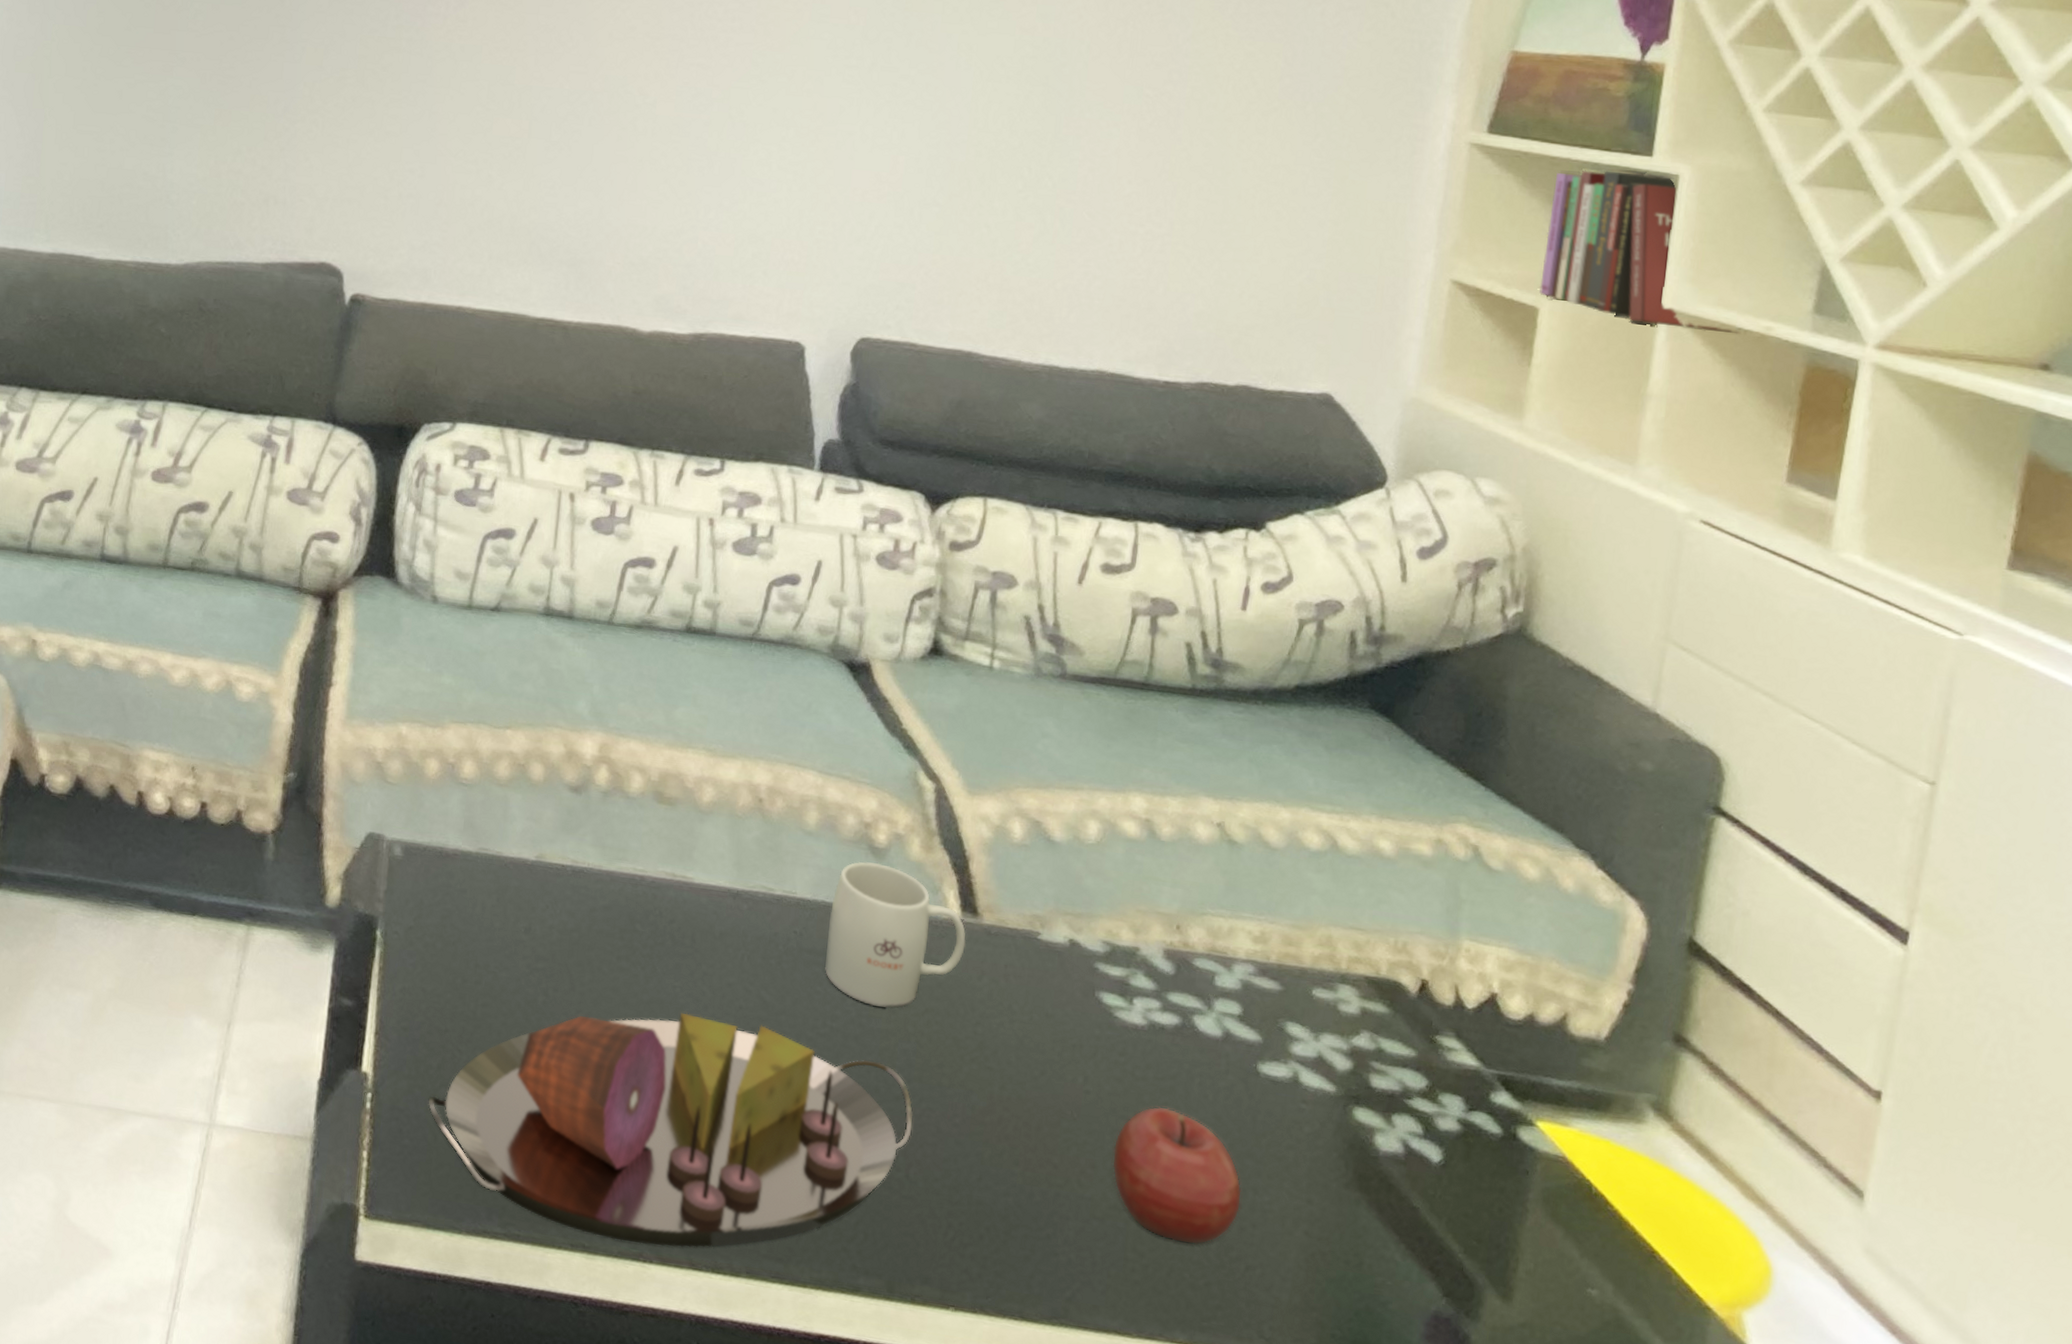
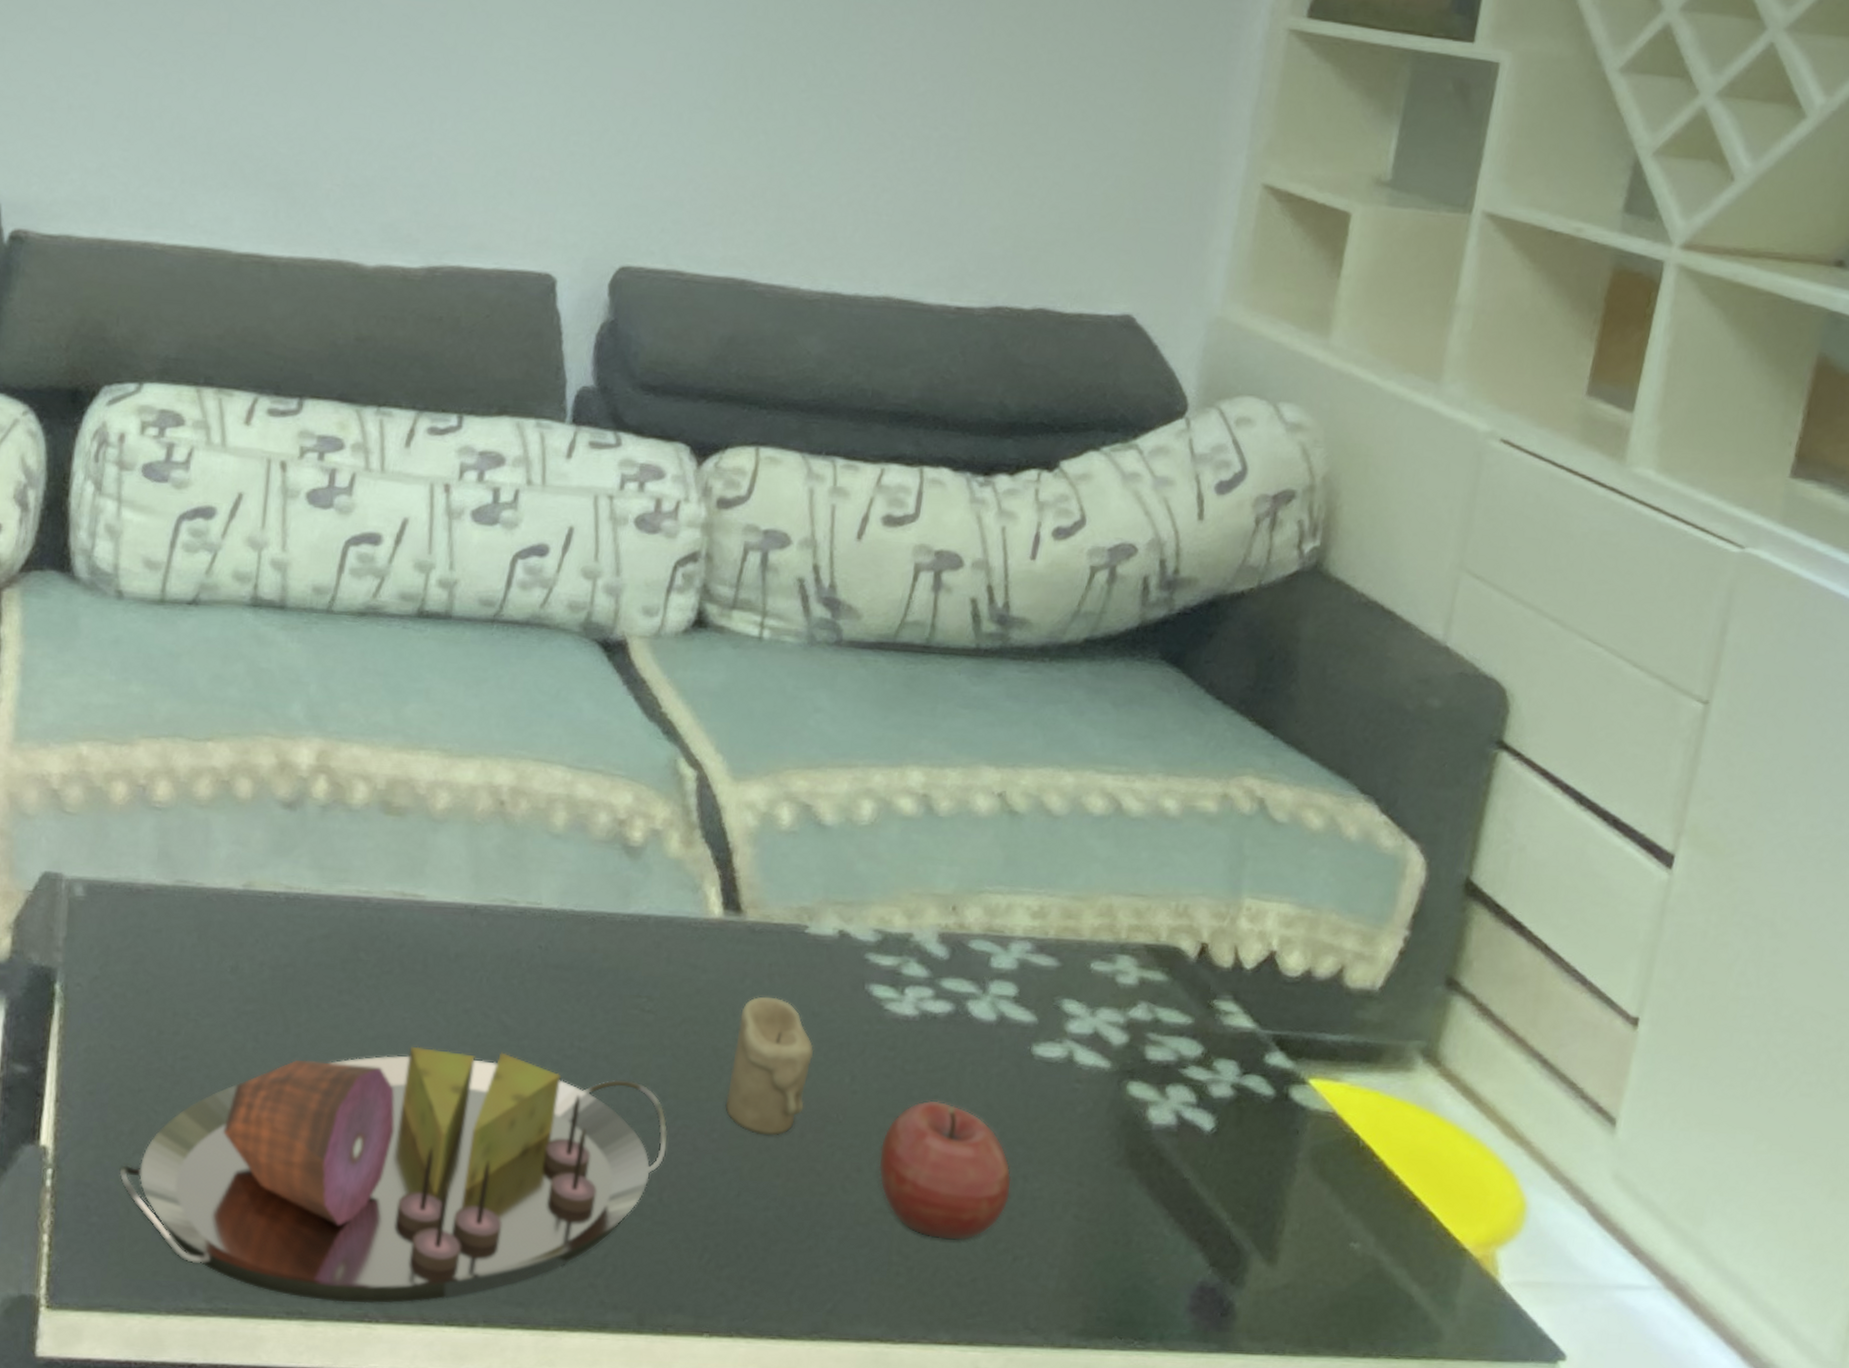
mug: present [825,861,966,1009] -> none [573,863,728,1022]
candle: none [966,994,1049,1127] -> present [725,996,814,1136]
books: present [1539,170,1740,334] -> none [1352,58,1551,237]

